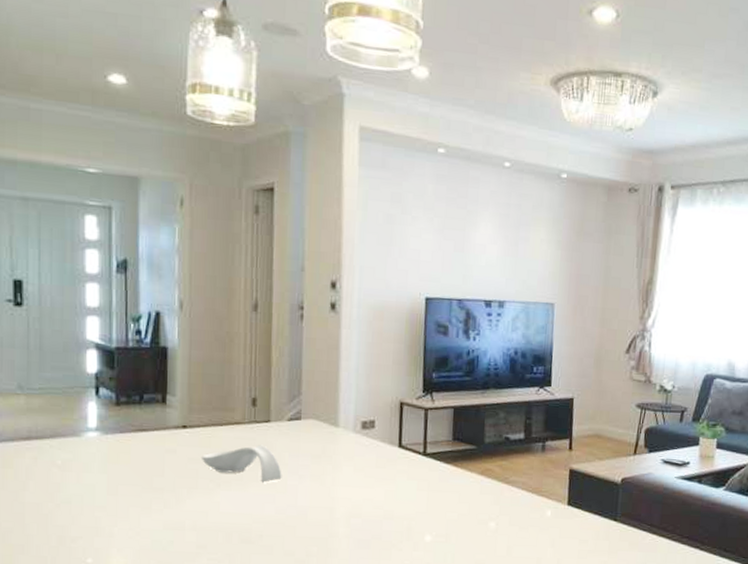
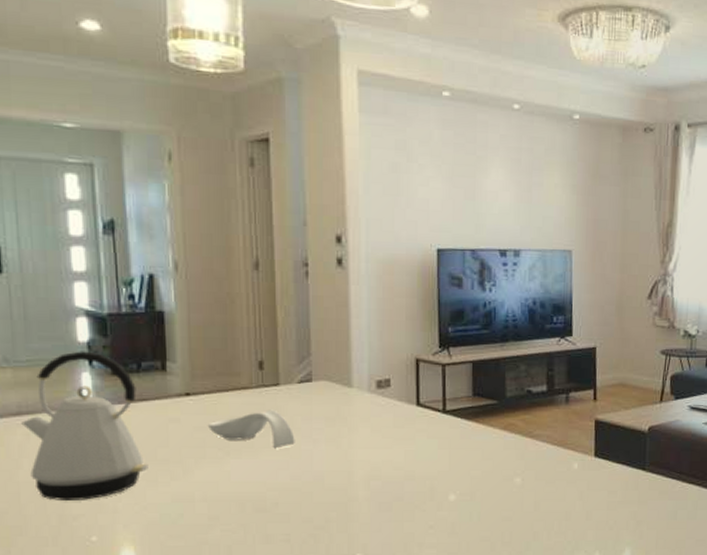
kettle: none [30,381,144,524] -> present [21,351,148,502]

